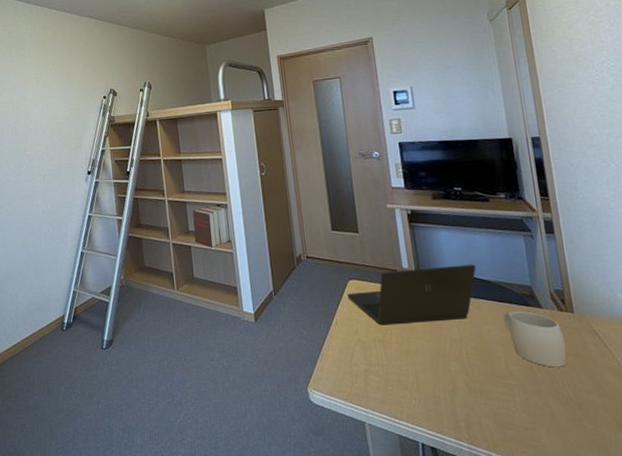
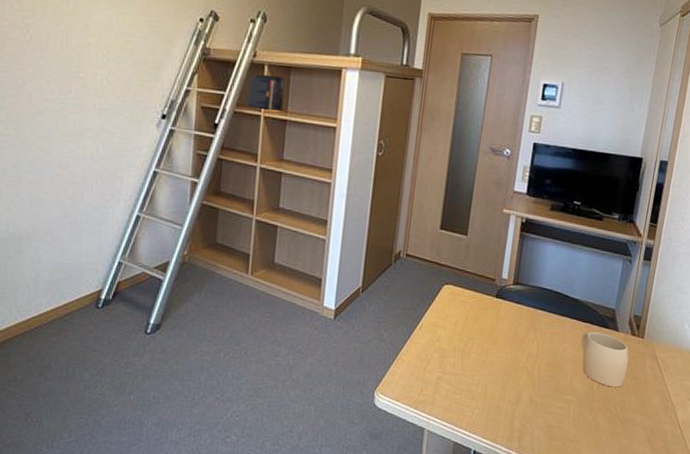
books: none [147,127,177,155] -> present [248,73,287,111]
books: present [192,204,231,248] -> none [284,181,331,231]
laptop: present [347,264,476,326] -> none [439,280,572,336]

